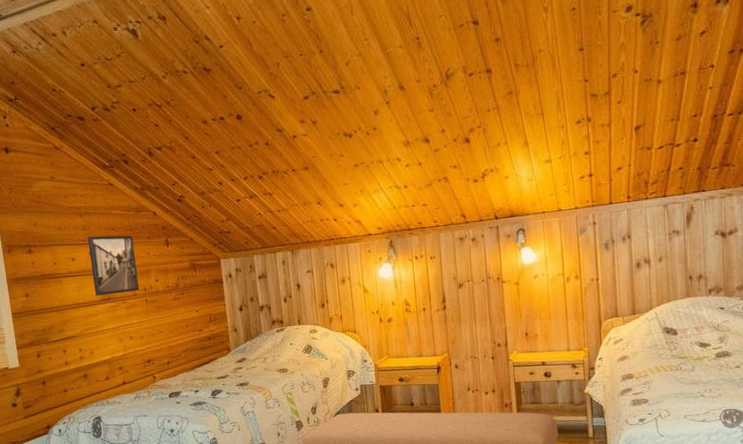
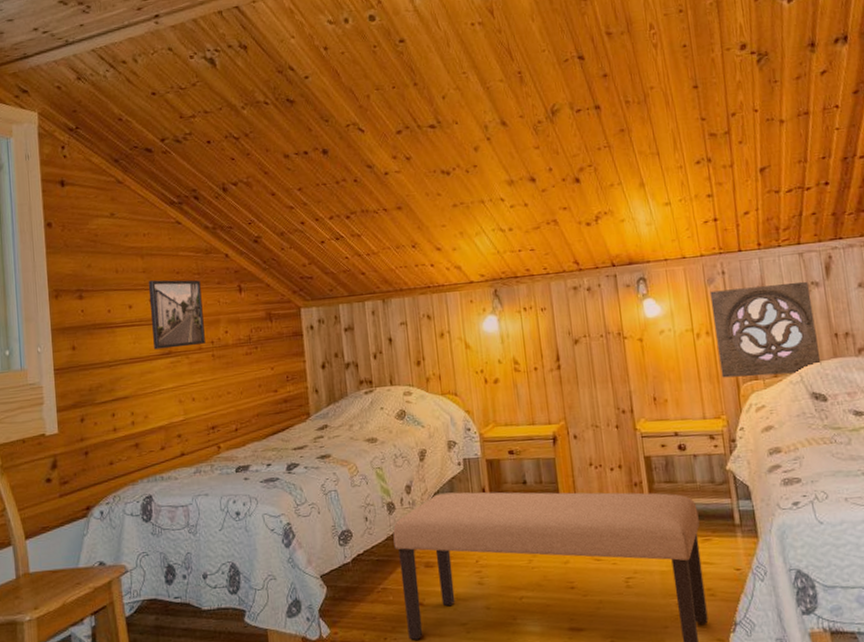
wall ornament: none [581,230,675,316] -> present [710,281,822,378]

